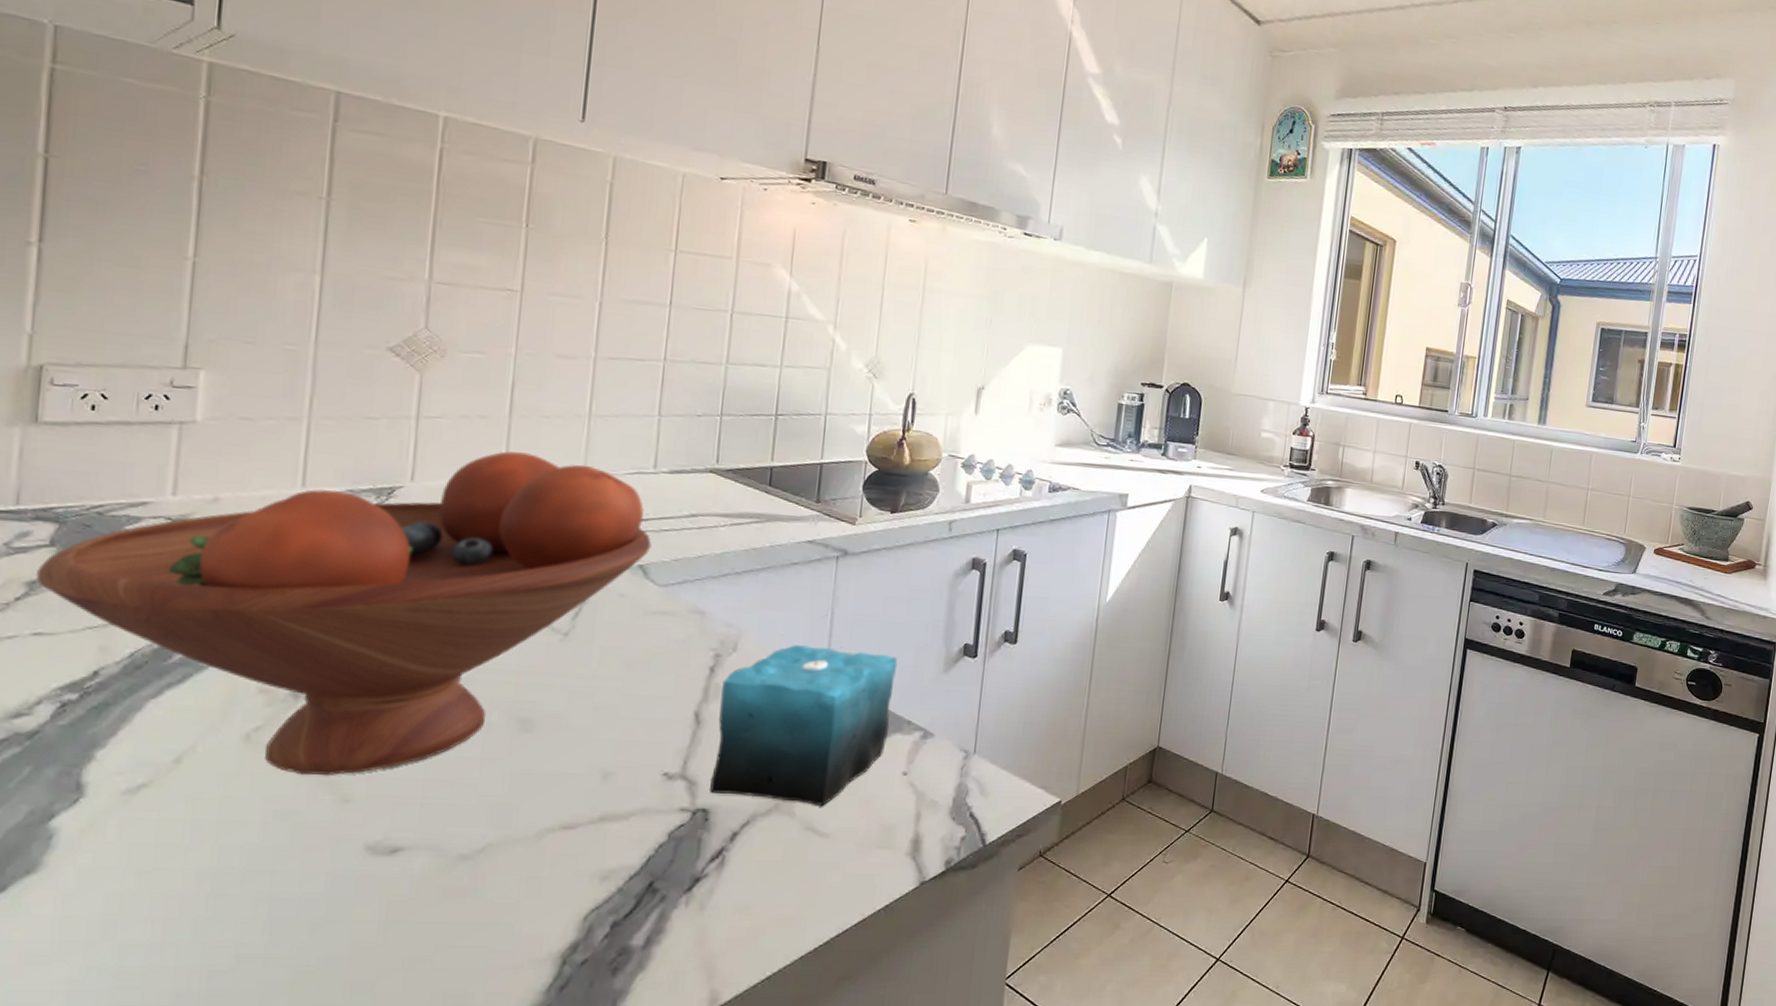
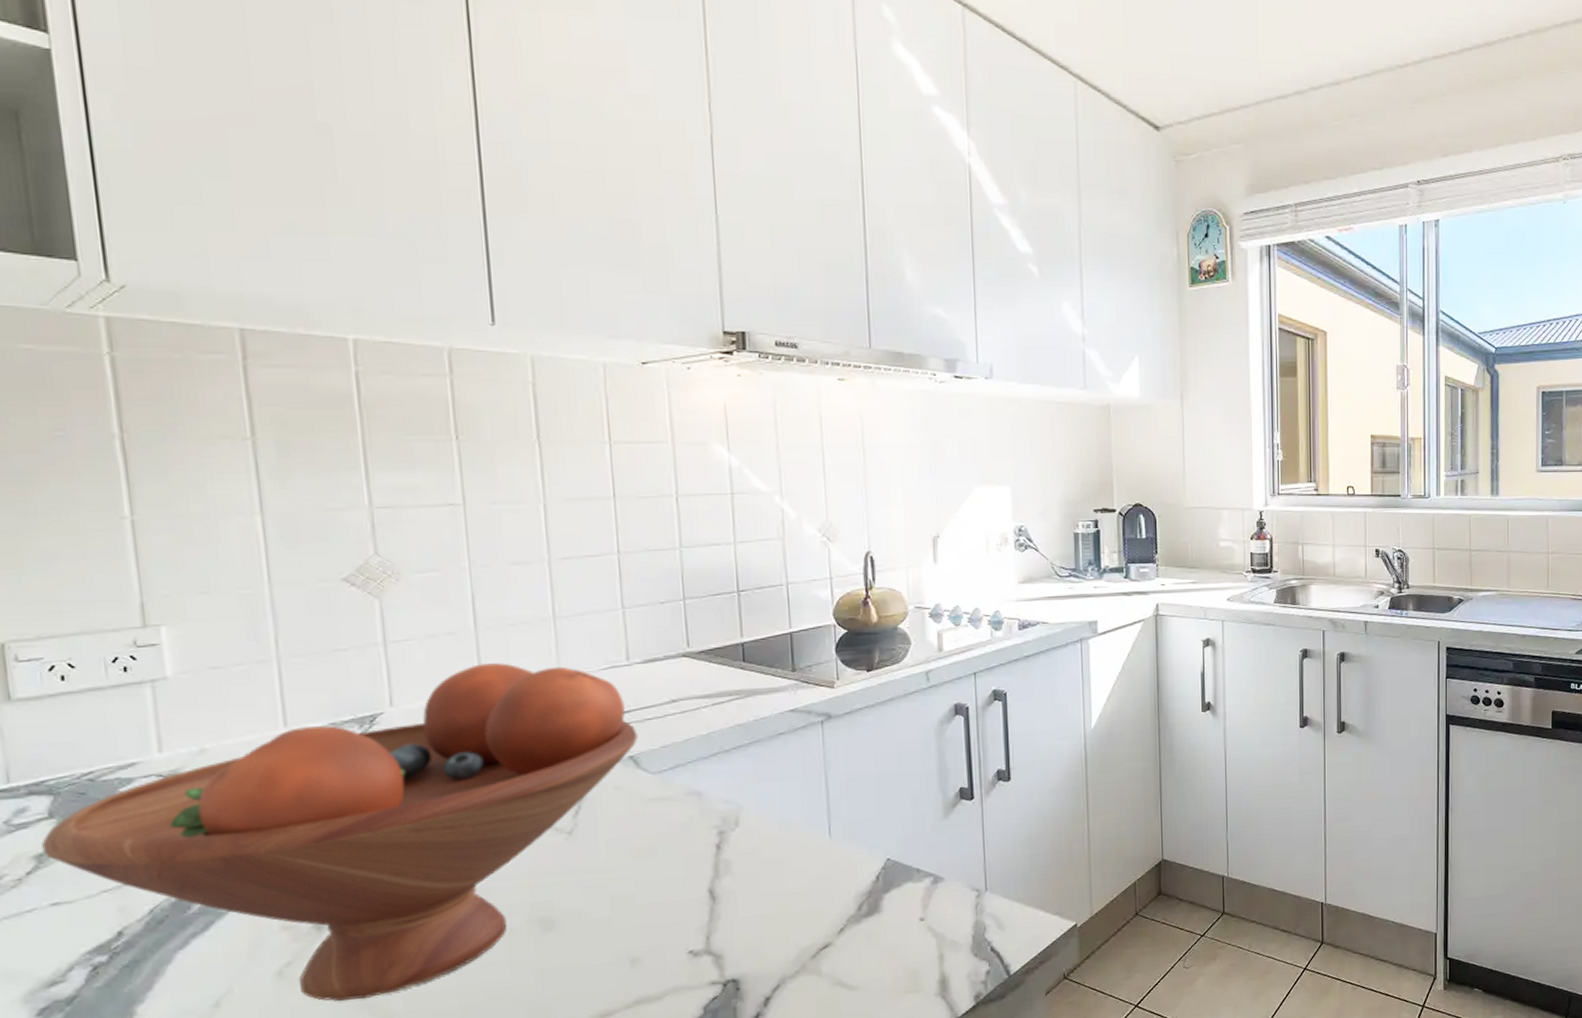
candle: present [708,614,898,806] -> none [731,778,900,964]

